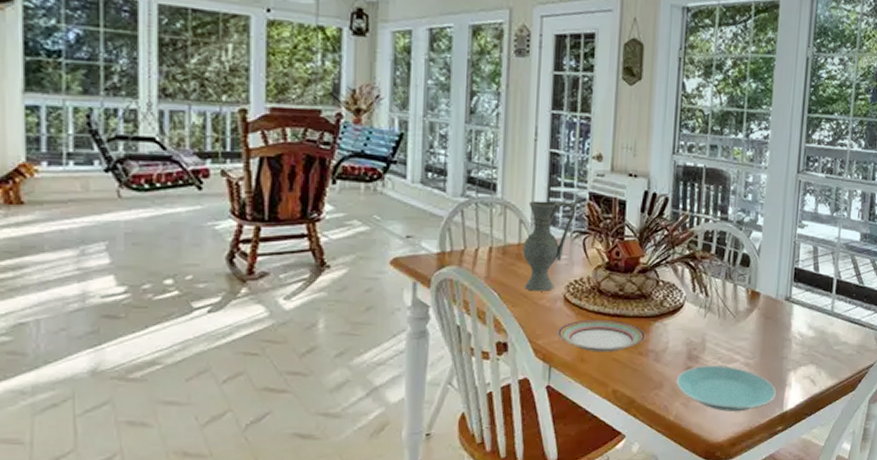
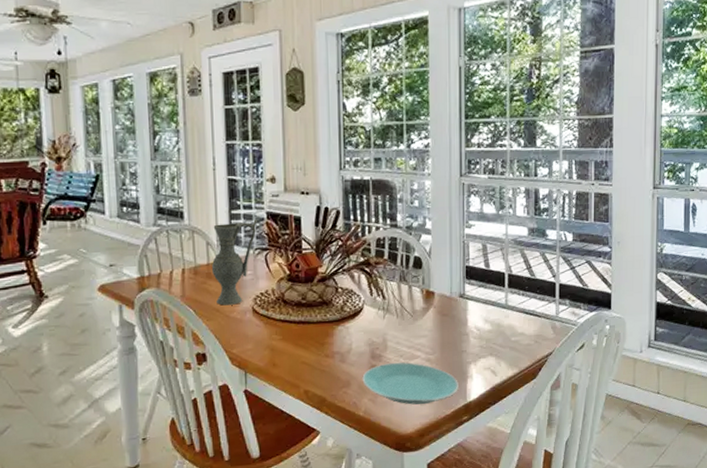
plate: present [557,319,645,352] -> none [249,326,330,357]

